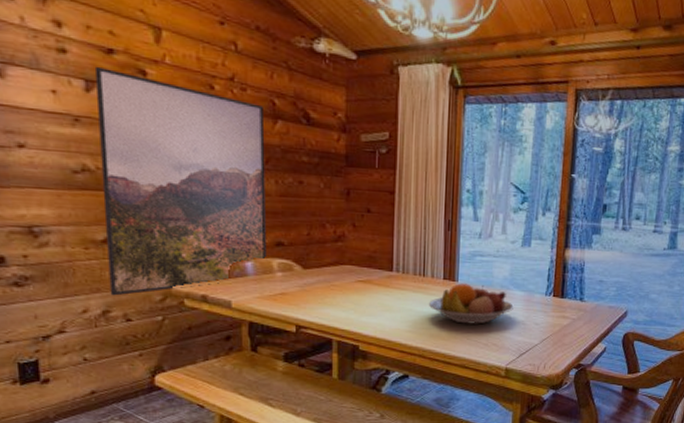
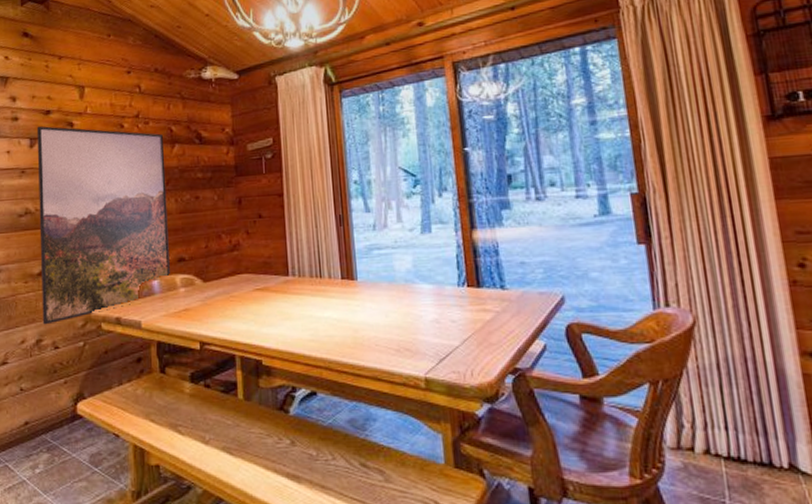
fruit bowl: present [428,283,514,325] -> none [328,281,423,328]

